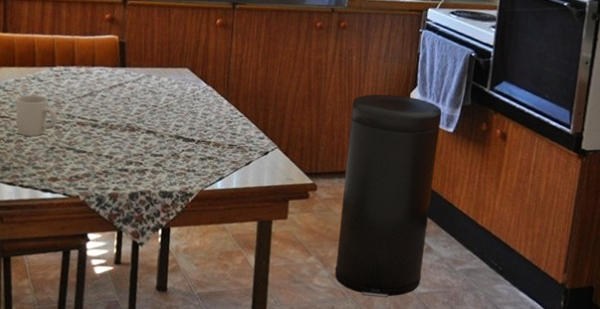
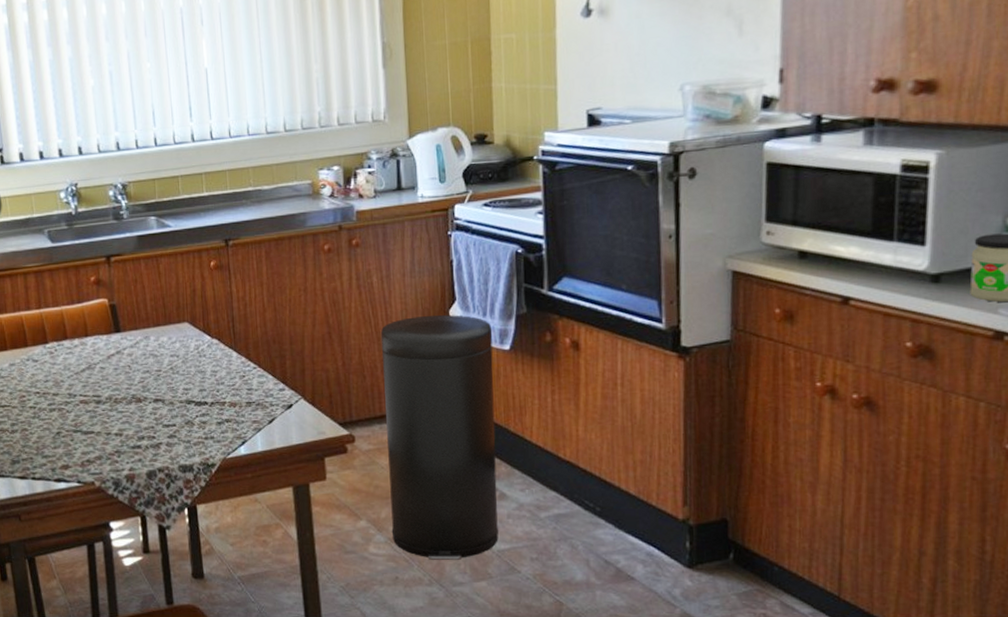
mug: present [15,94,58,137] -> none [13,377,59,423]

